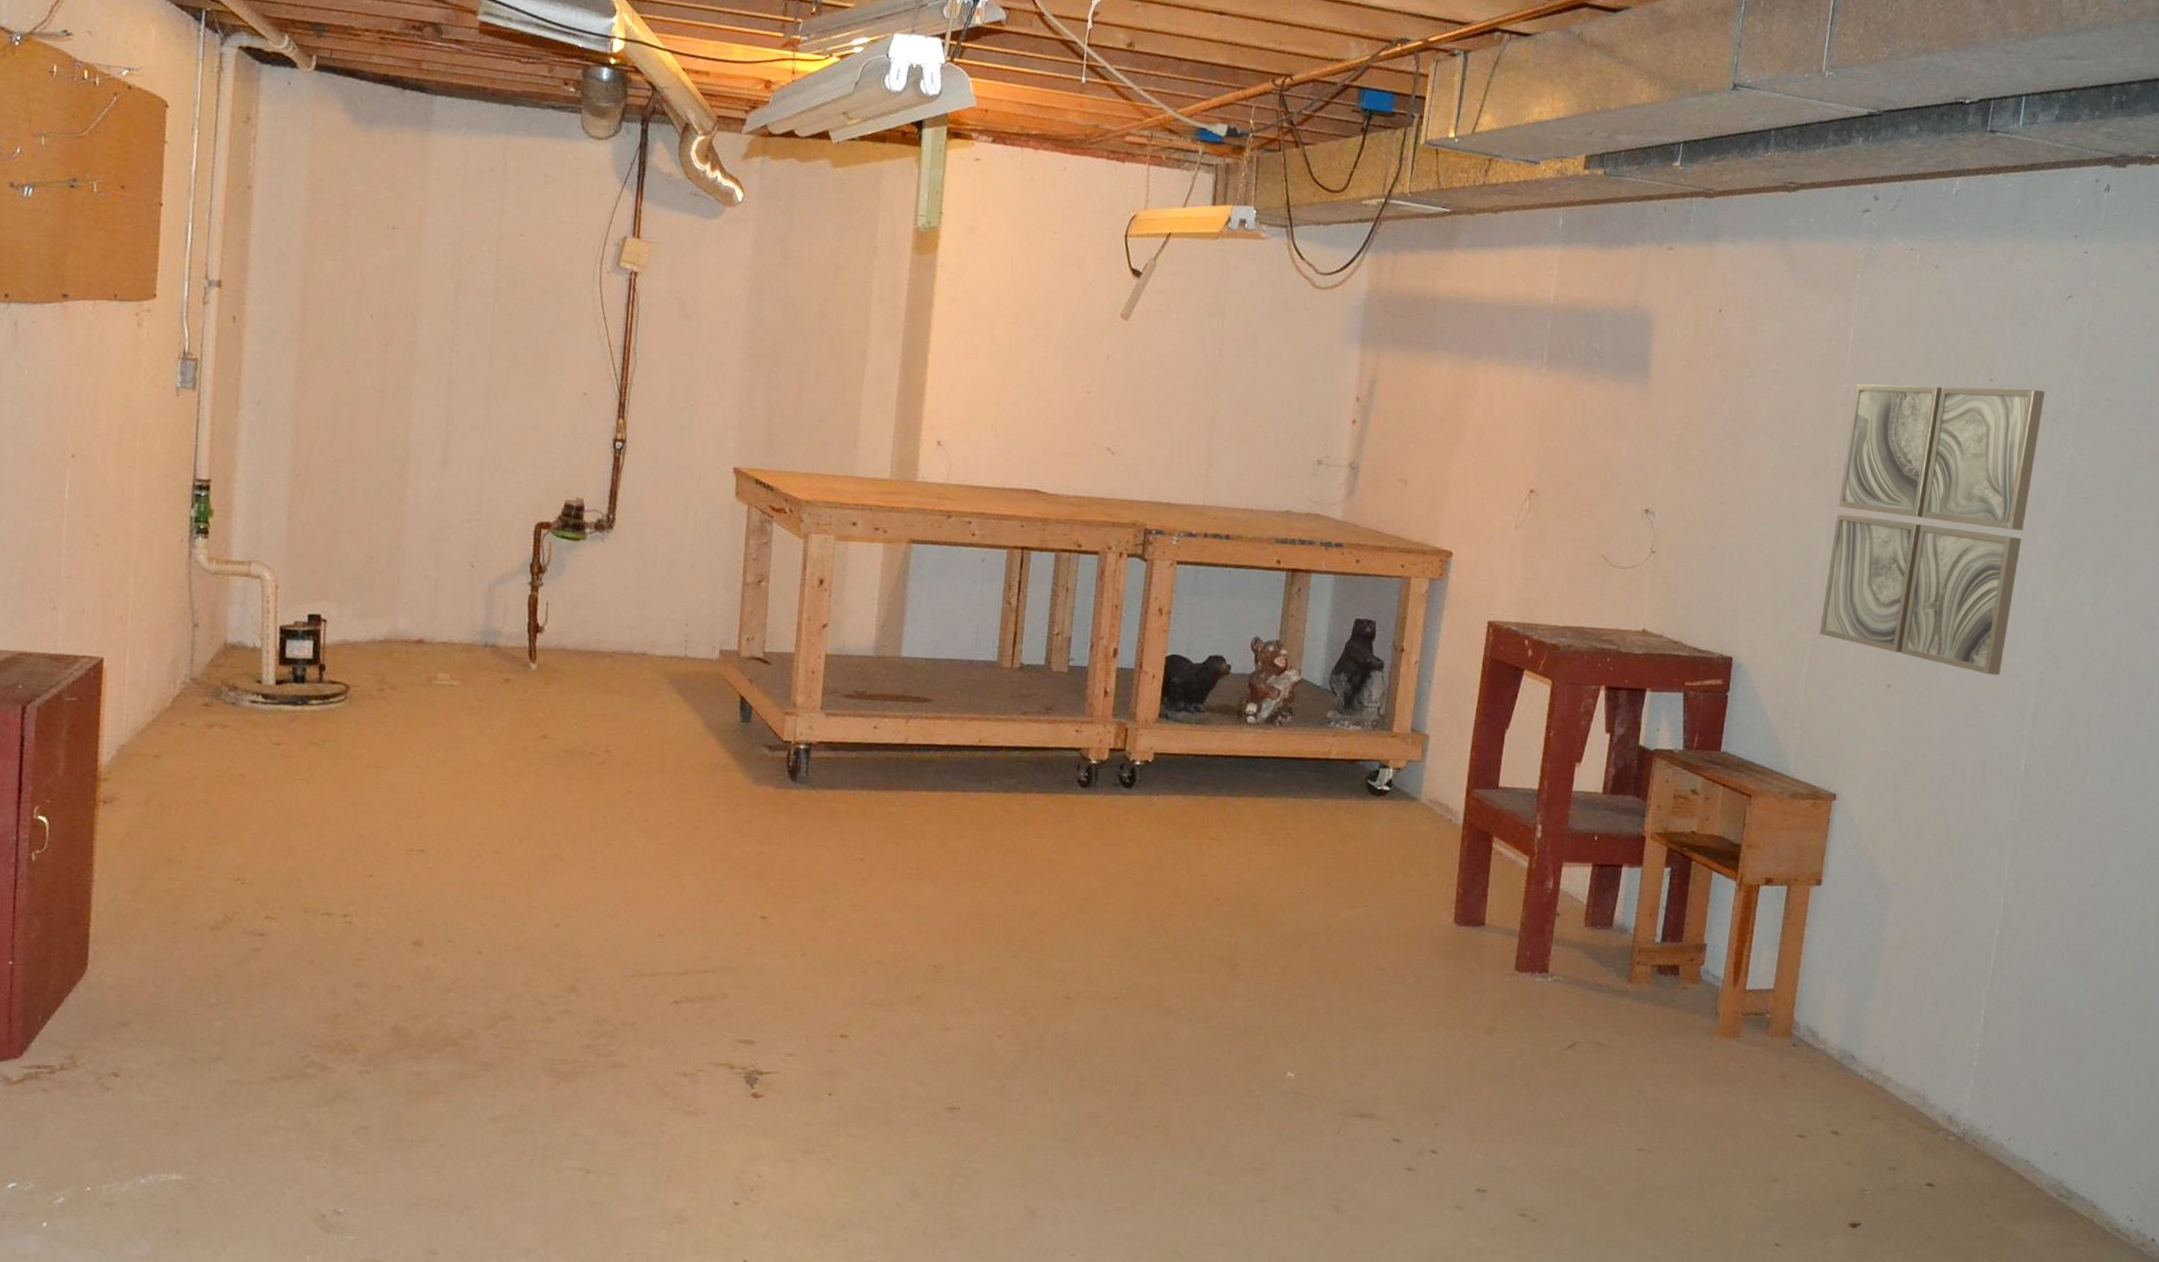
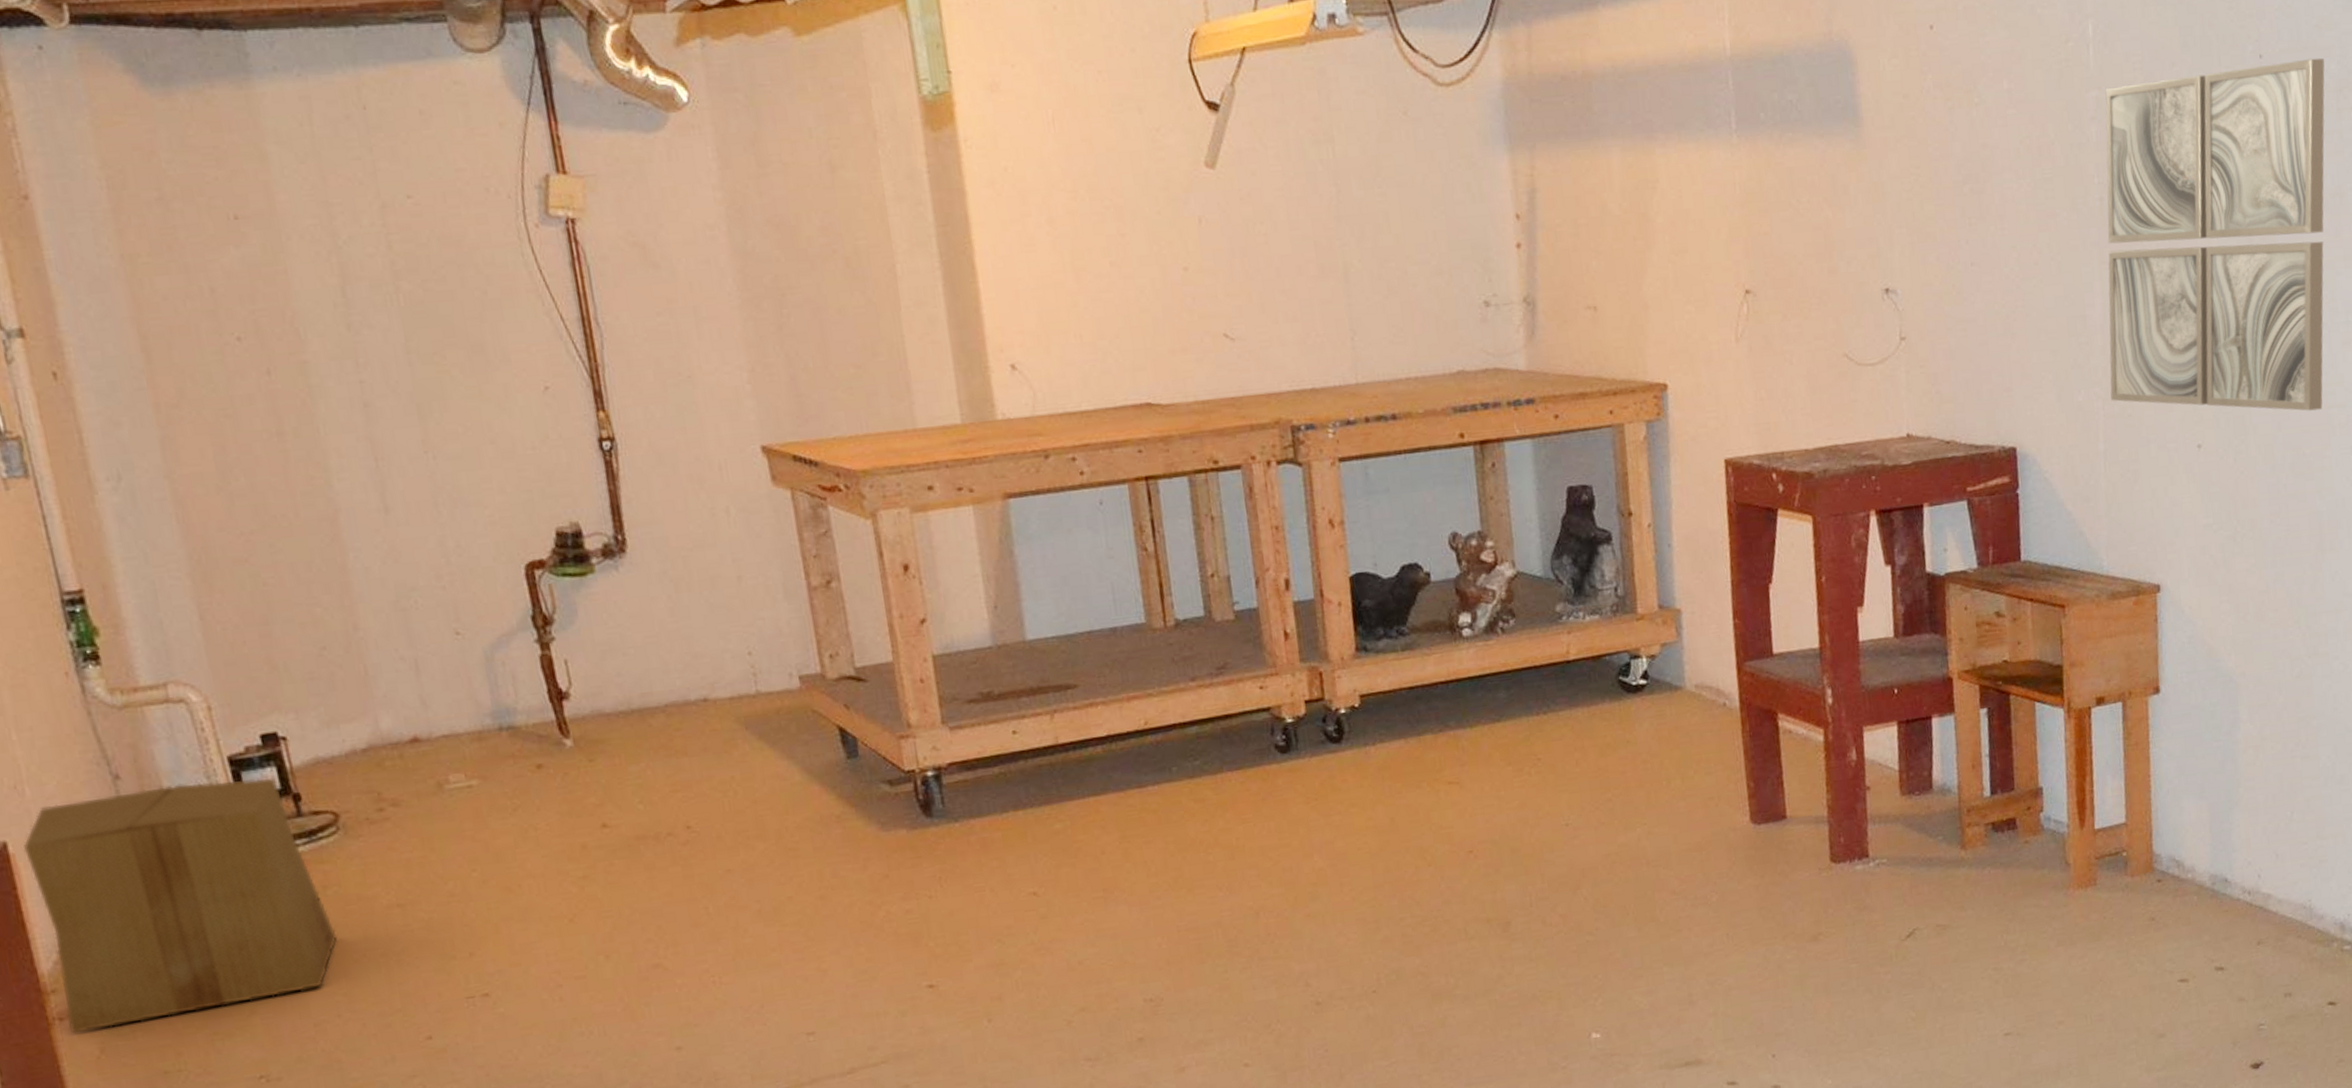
cardboard box: none [108,637,324,819] -> present [23,777,338,1033]

